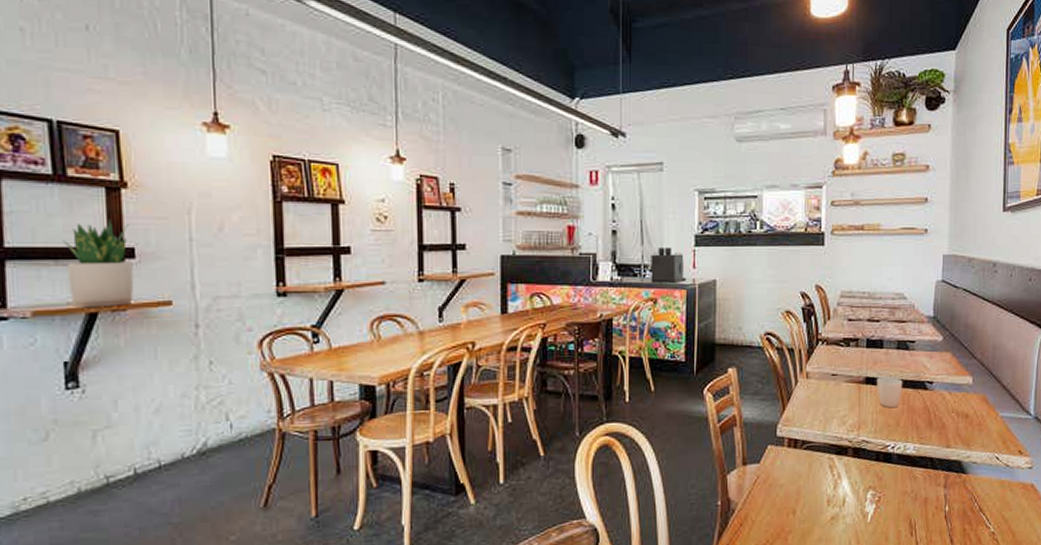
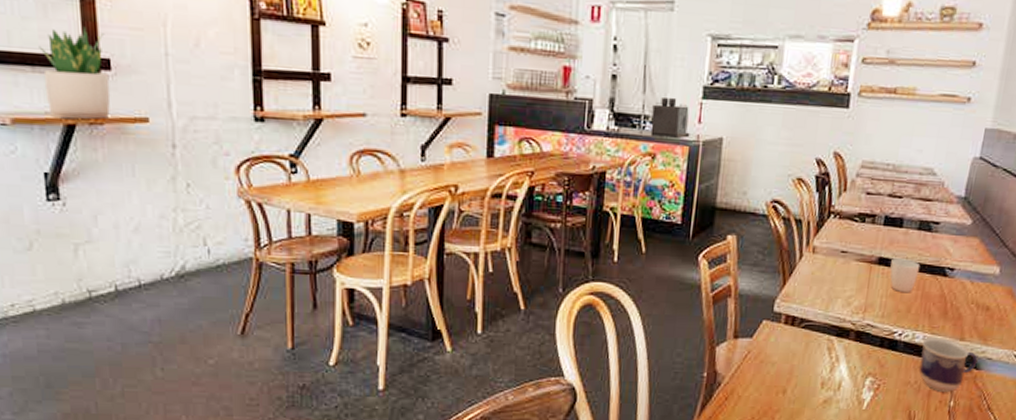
cup: none [913,447,964,498] -> present [919,337,978,392]

